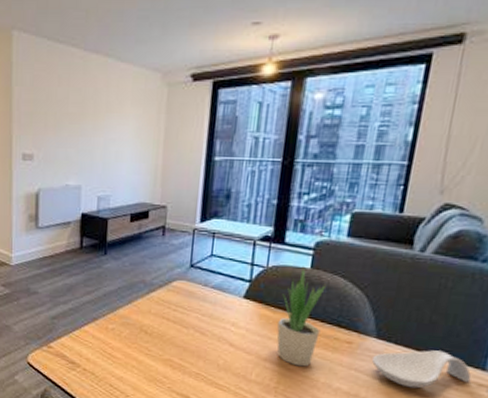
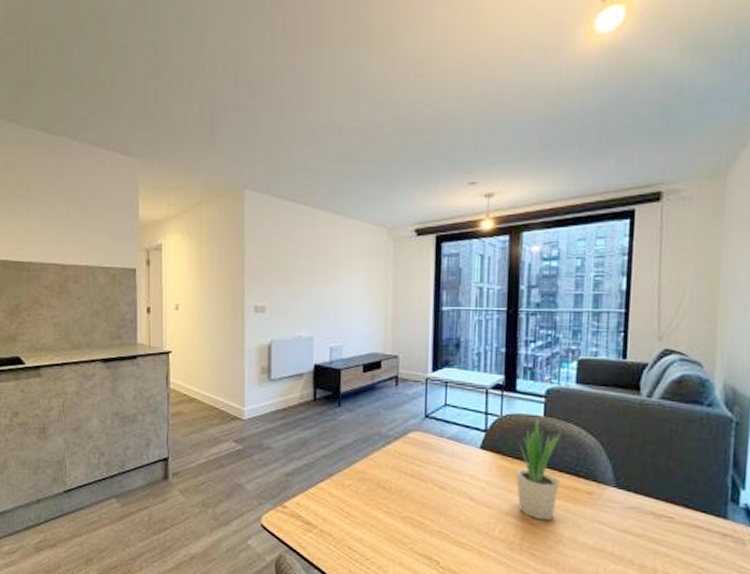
spoon rest: present [372,350,472,389] -> none [615,499,715,541]

